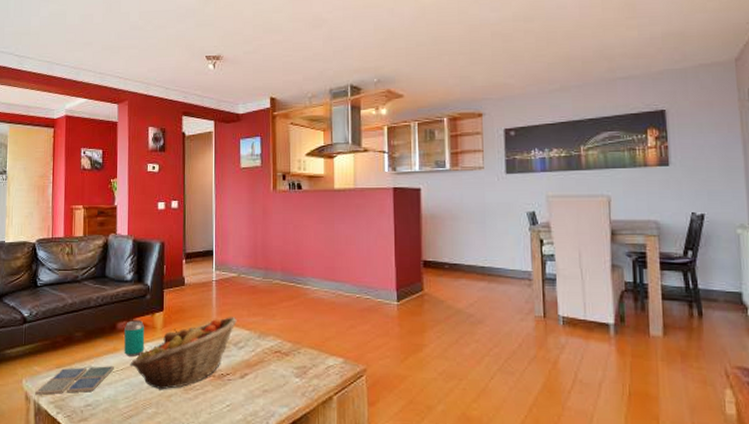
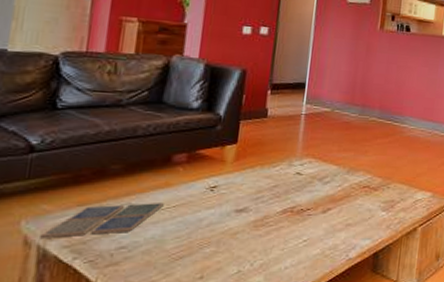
beverage can: present [124,320,145,356] -> none [179,152,211,192]
fruit basket: present [130,317,237,390] -> none [186,152,325,228]

